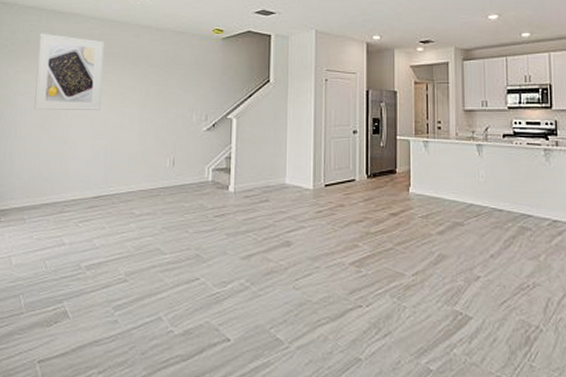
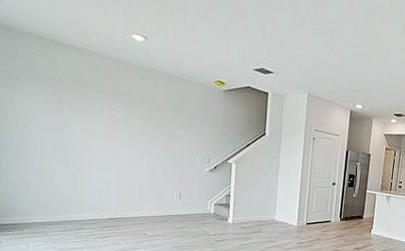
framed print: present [34,33,105,110] -> none [42,62,111,144]

